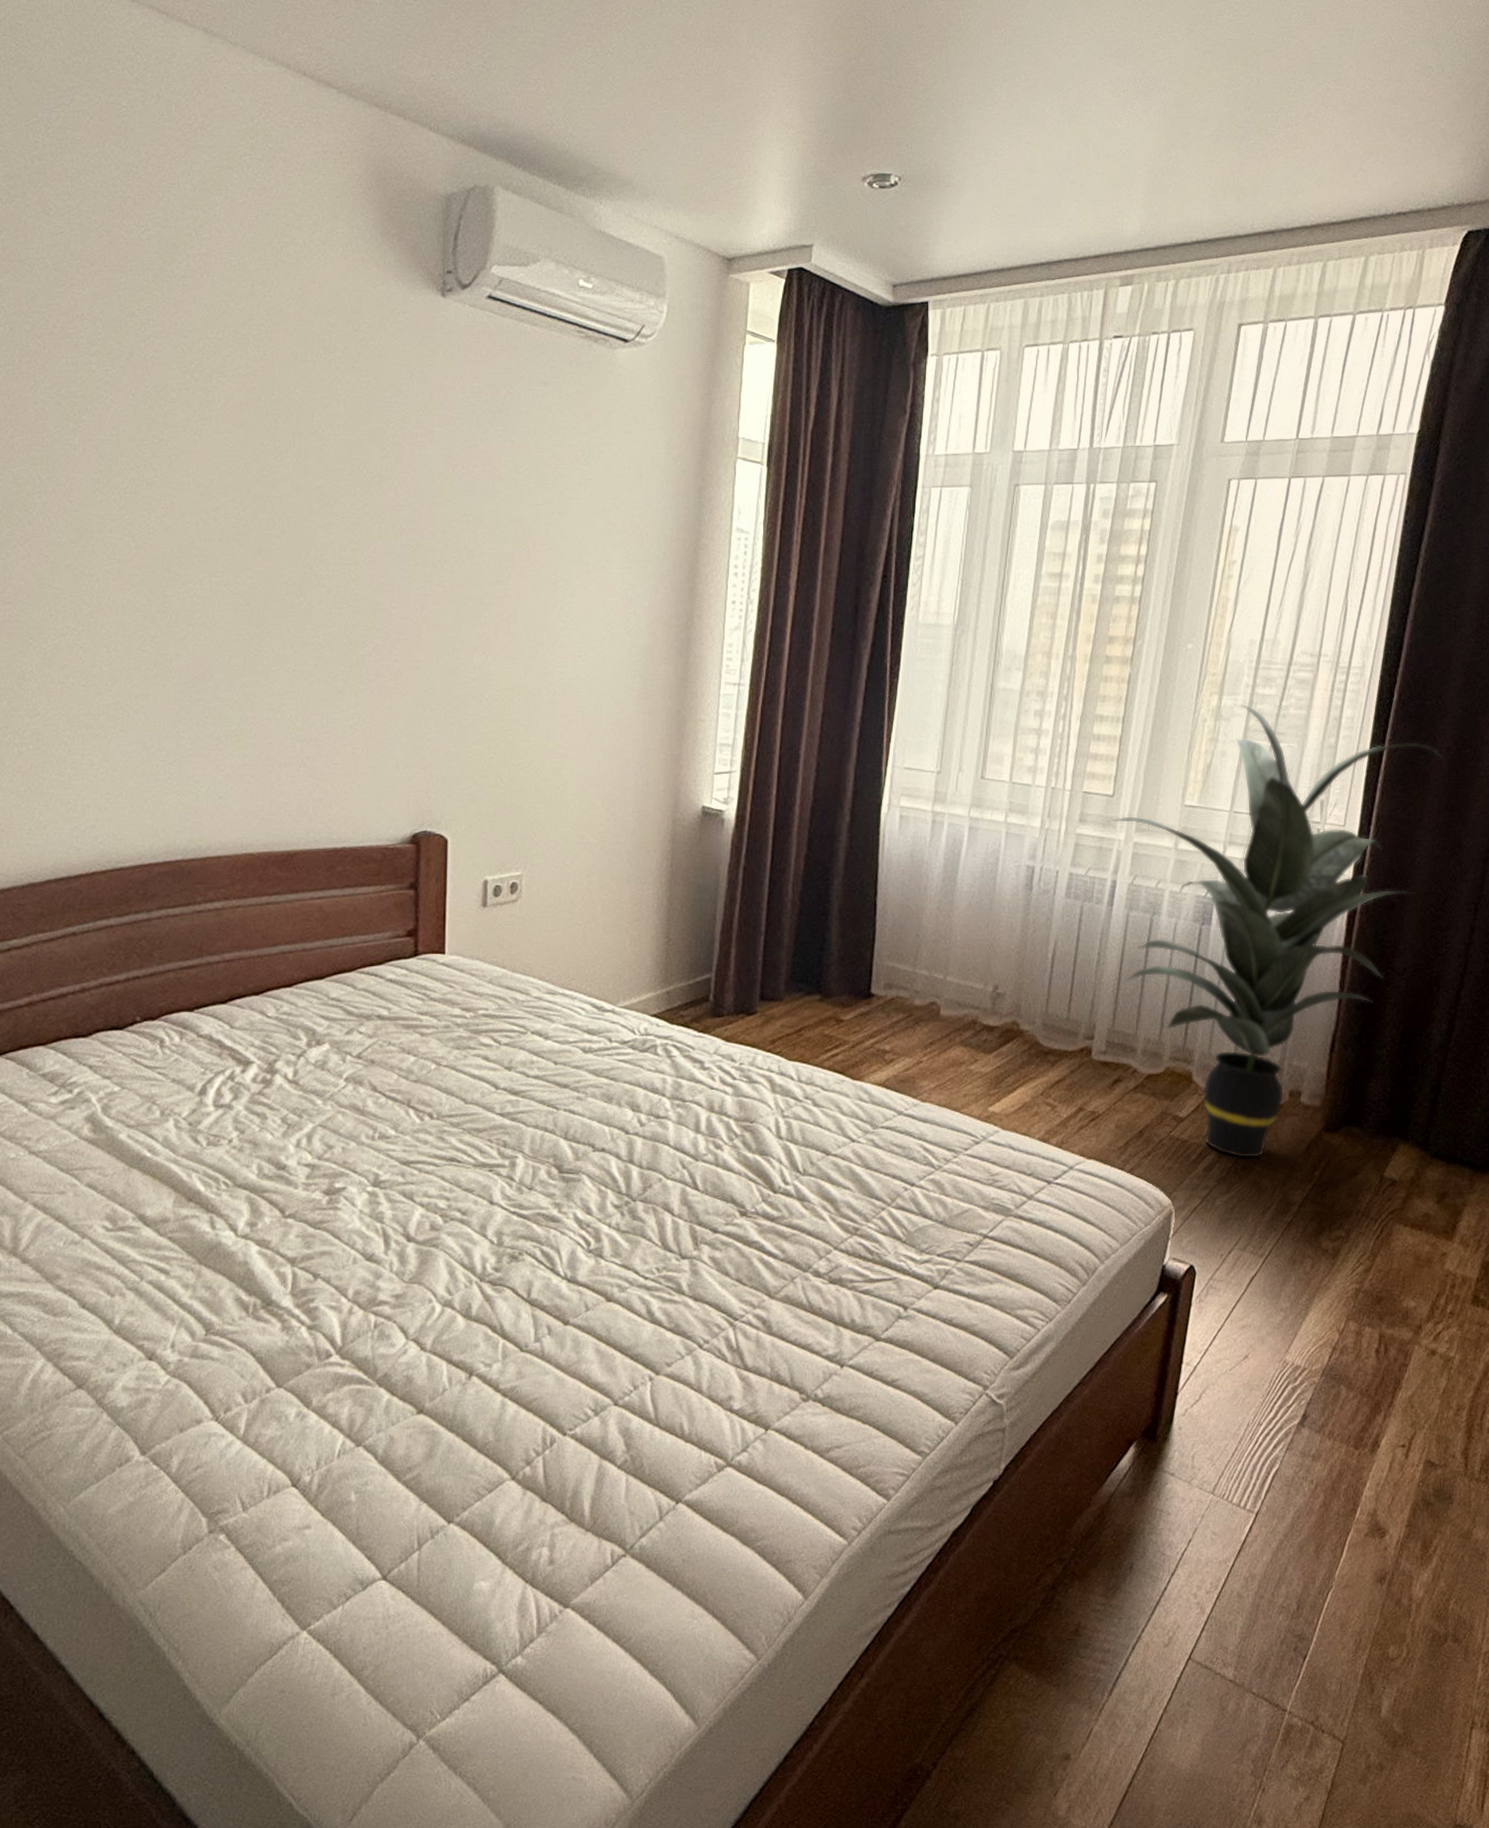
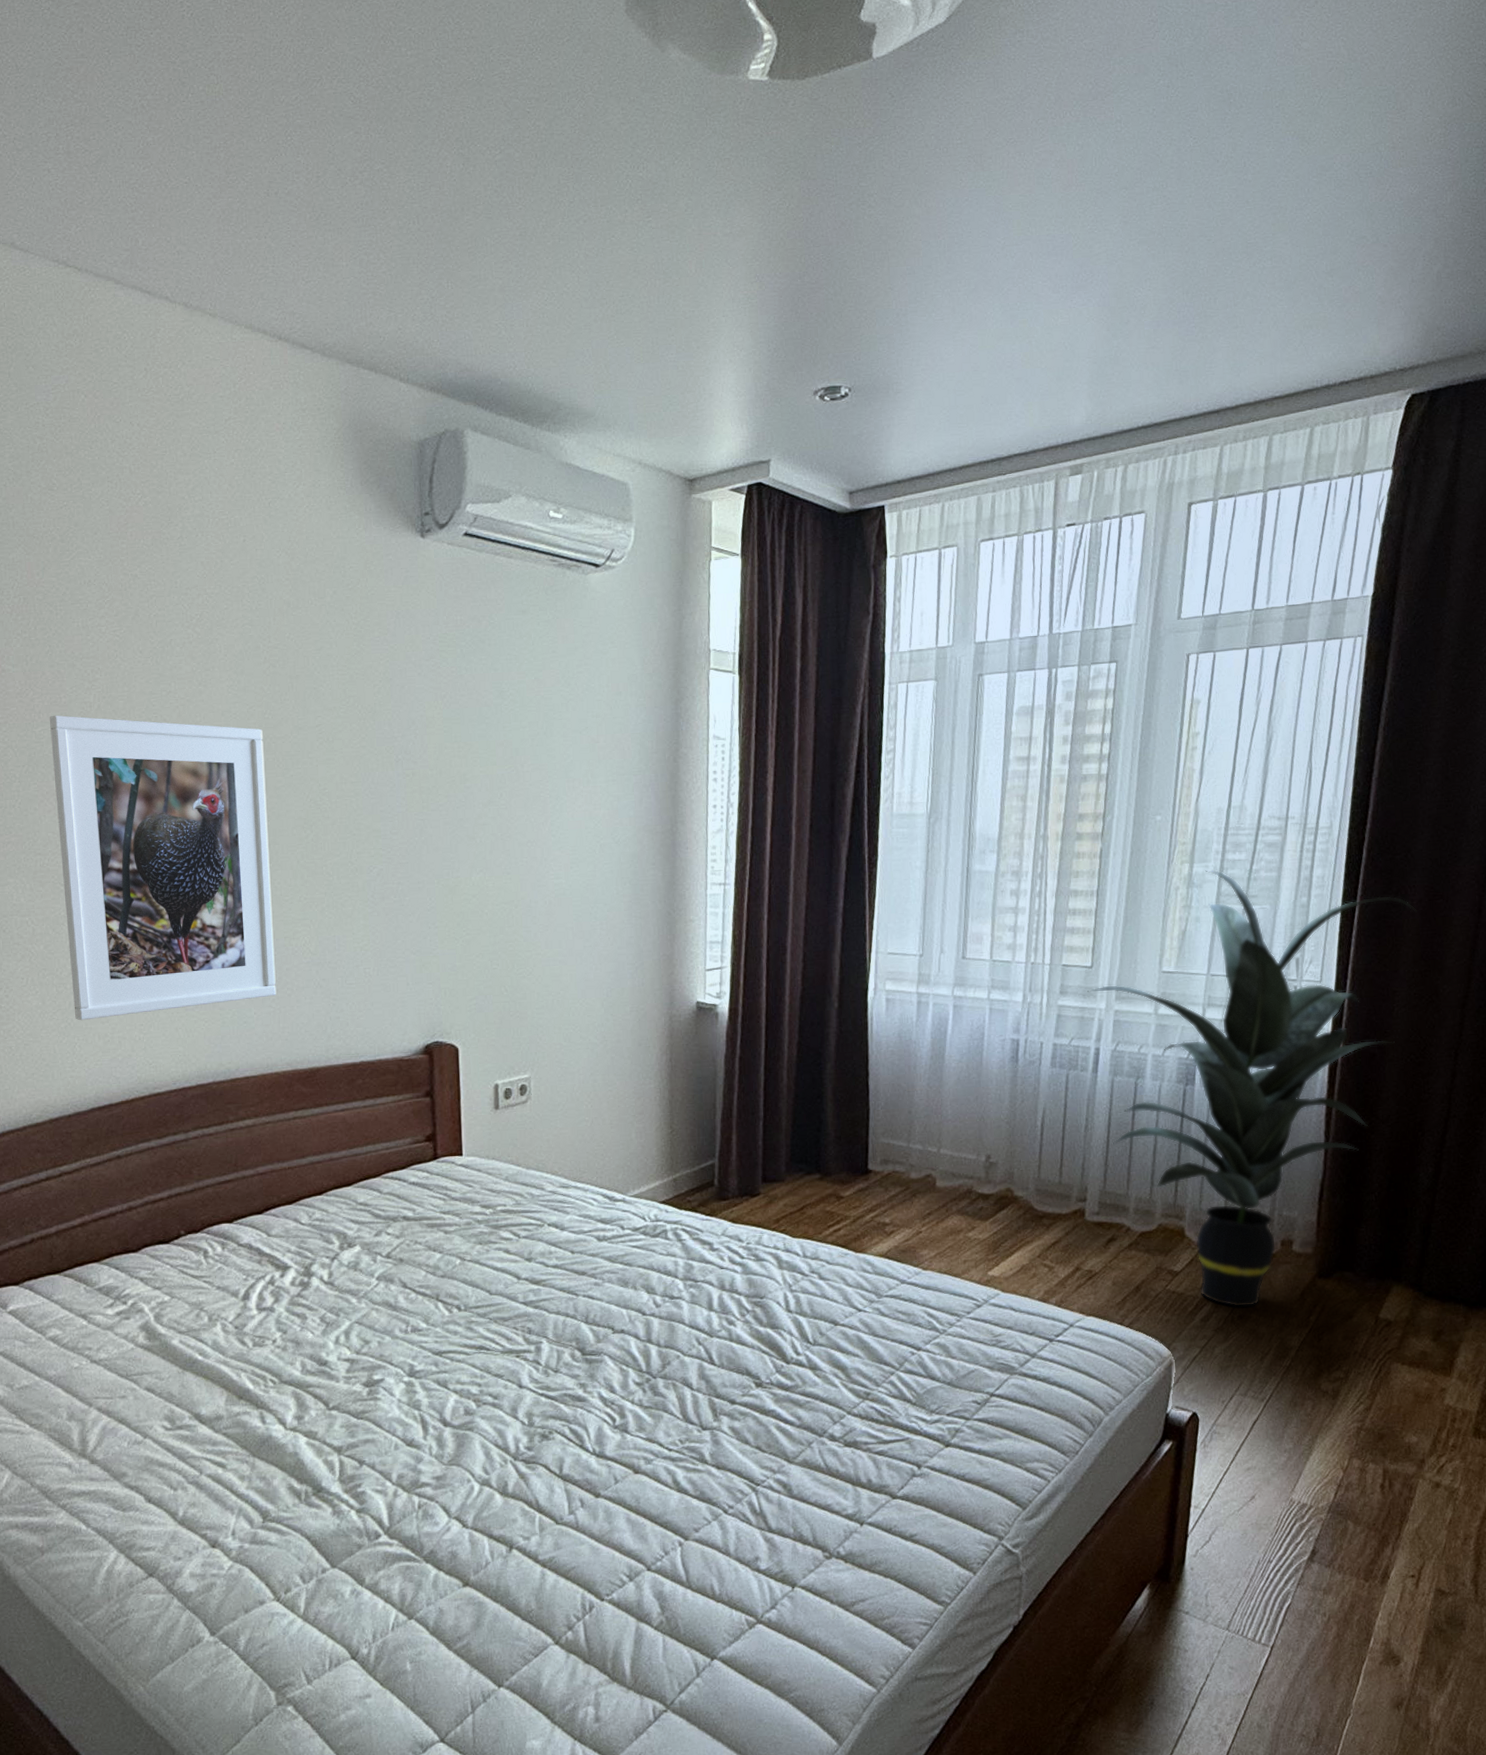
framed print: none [28,455,260,785] -> present [49,715,277,1021]

